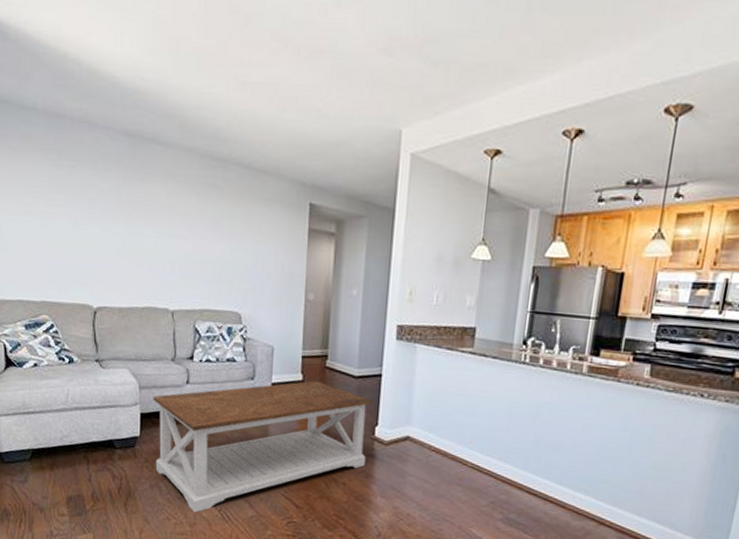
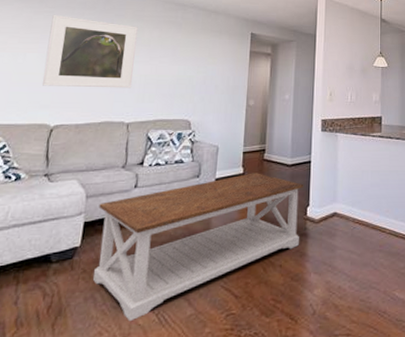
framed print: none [75,169,173,269] -> present [42,14,138,88]

